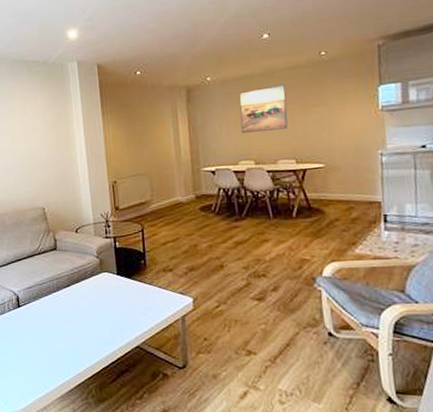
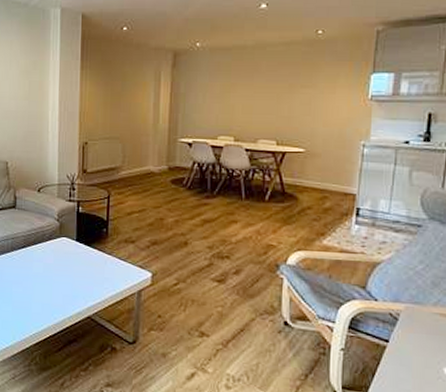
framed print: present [239,84,288,133] -> none [224,60,276,107]

